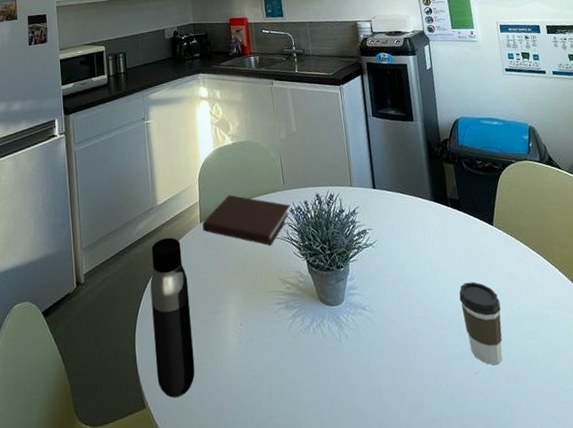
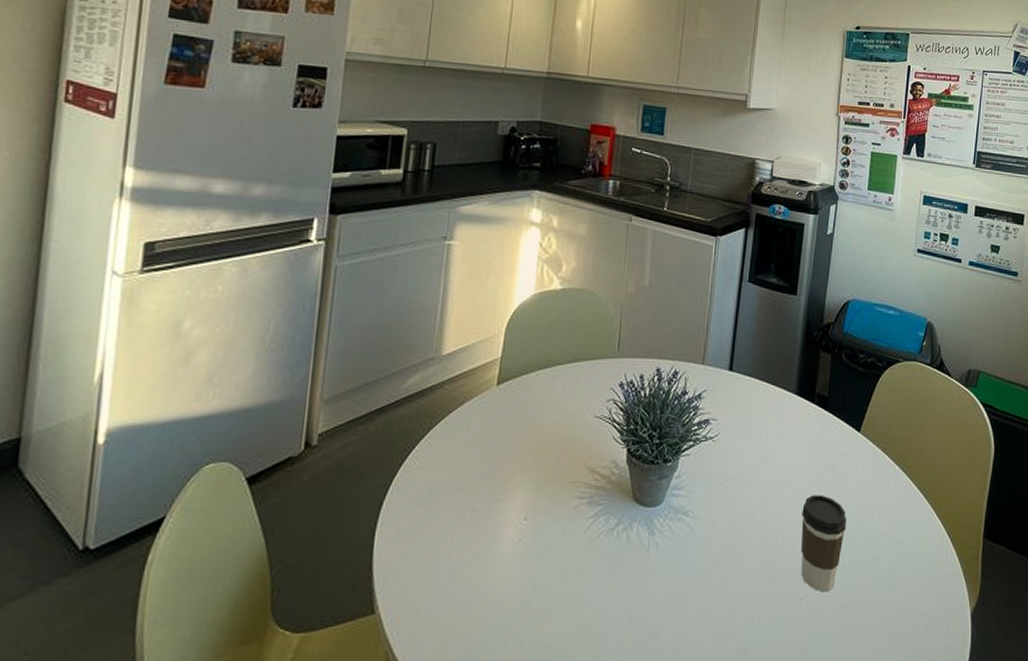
water bottle: present [150,237,195,398] -> none [397,399,465,603]
notebook: present [202,195,291,245] -> none [499,355,621,424]

